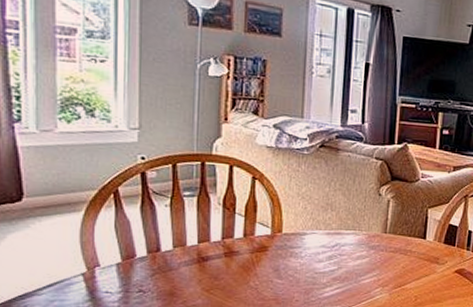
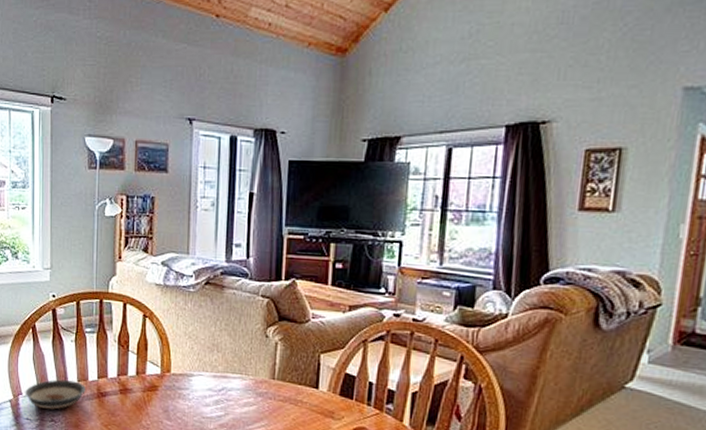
saucer: none [104,247,183,279] -> present [25,379,86,410]

